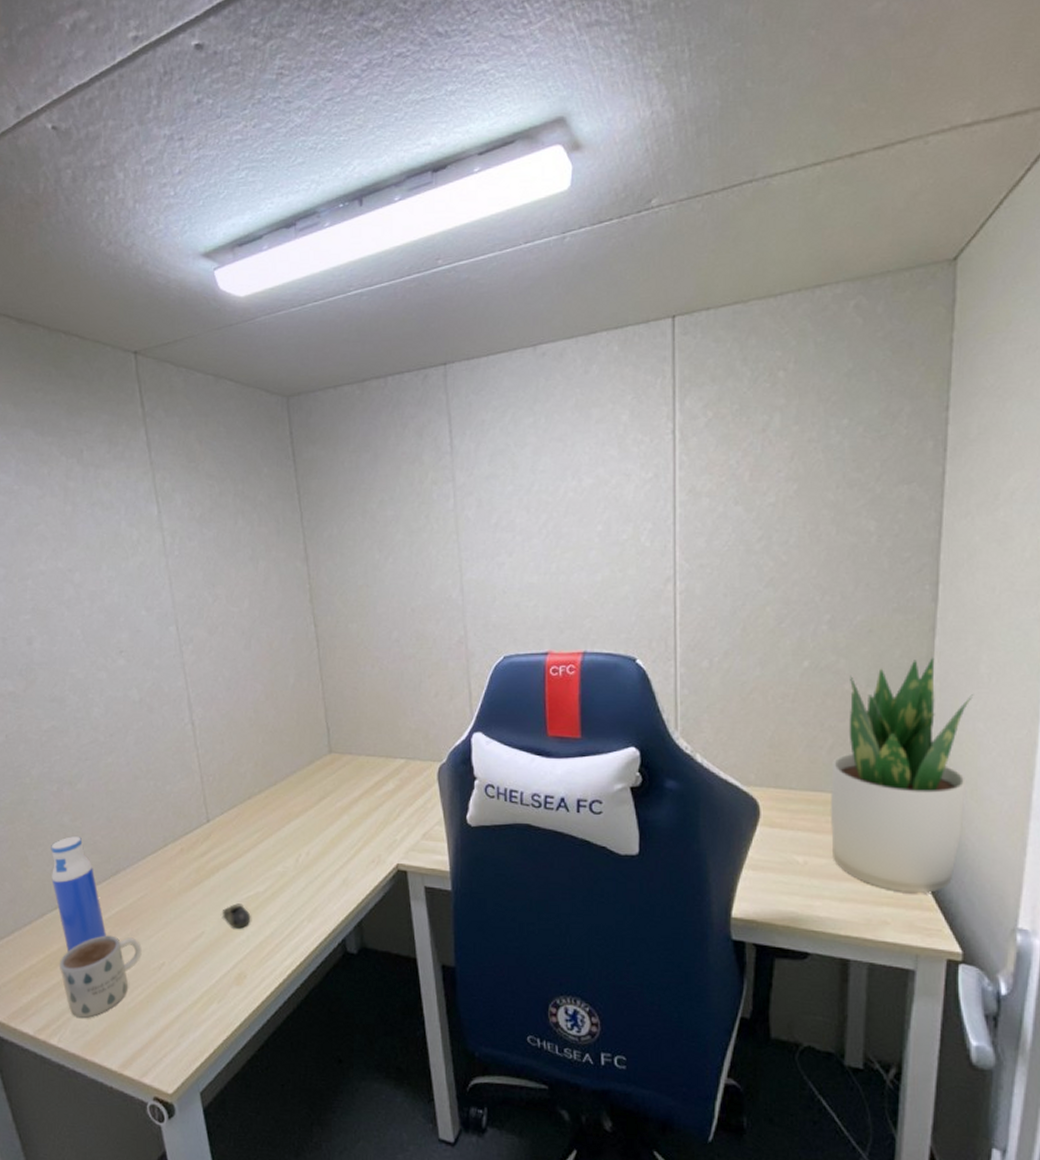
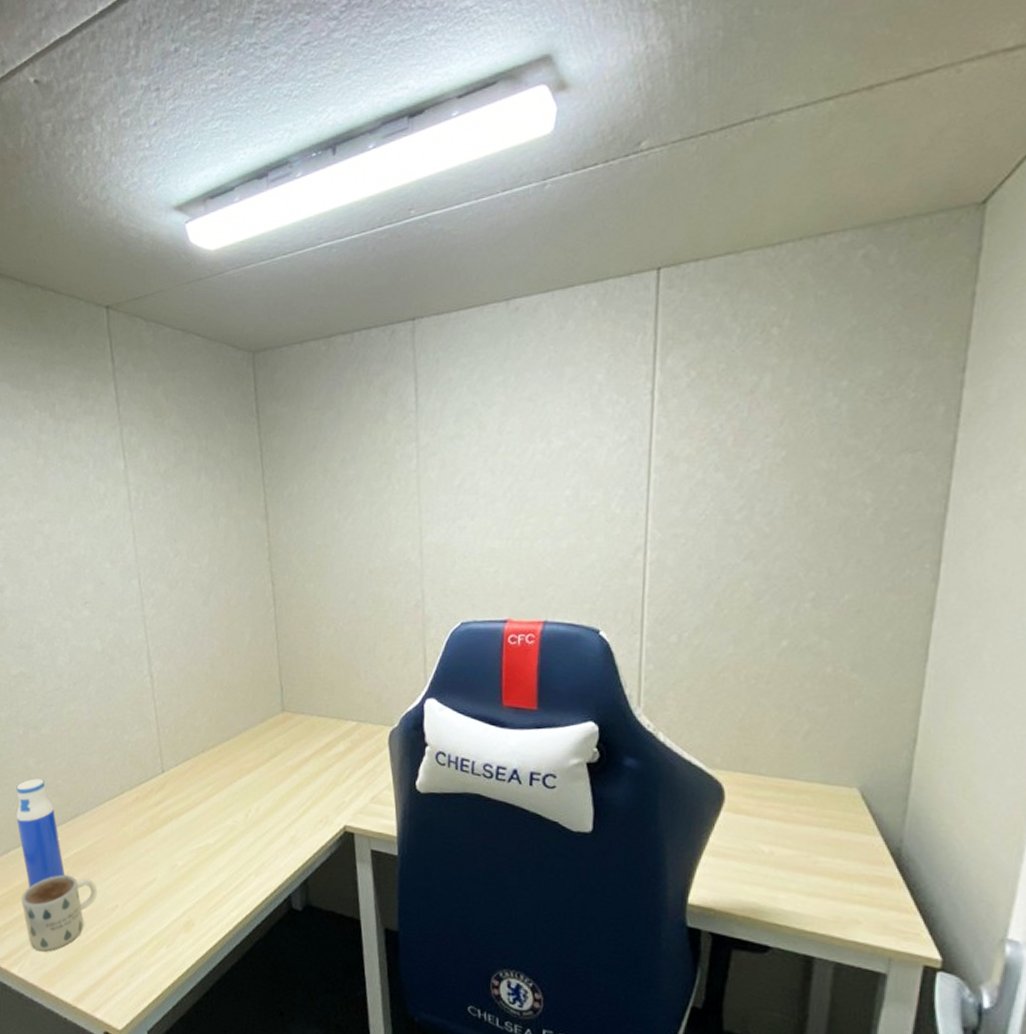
computer mouse: present [222,903,251,929] -> none [173,853,201,878]
planter: present [830,657,974,894] -> none [801,642,974,895]

